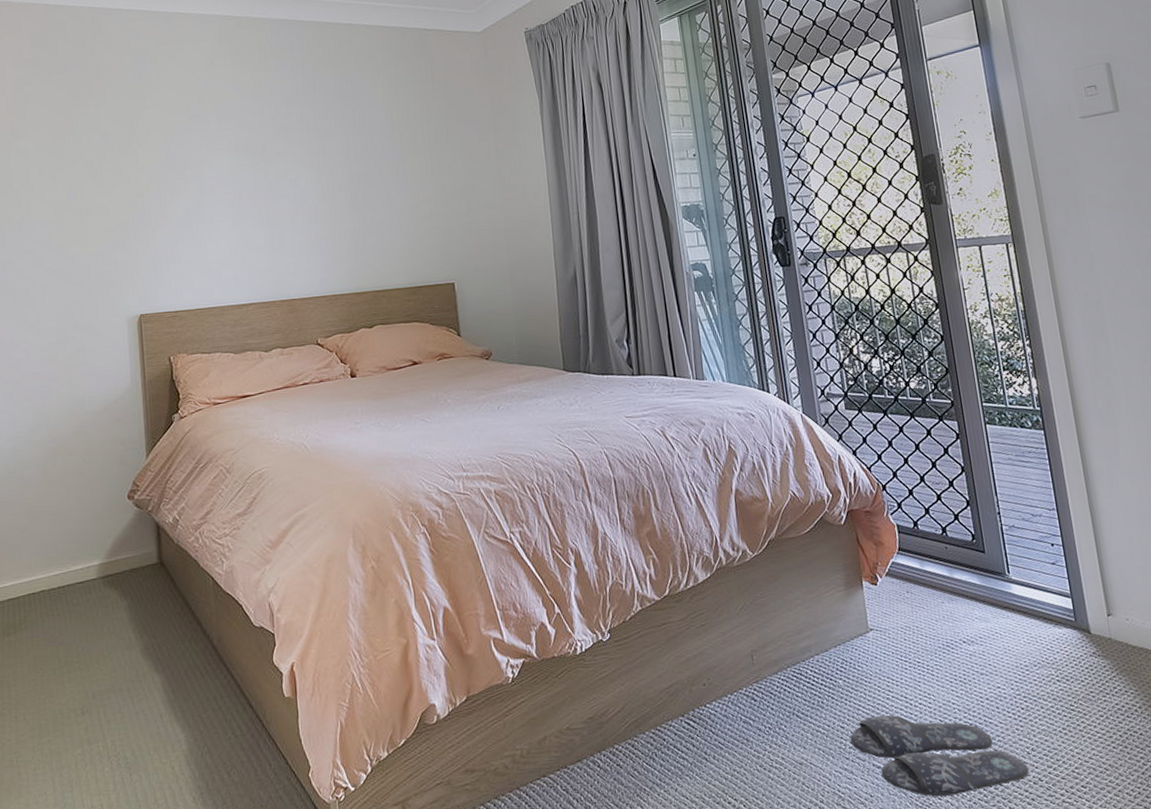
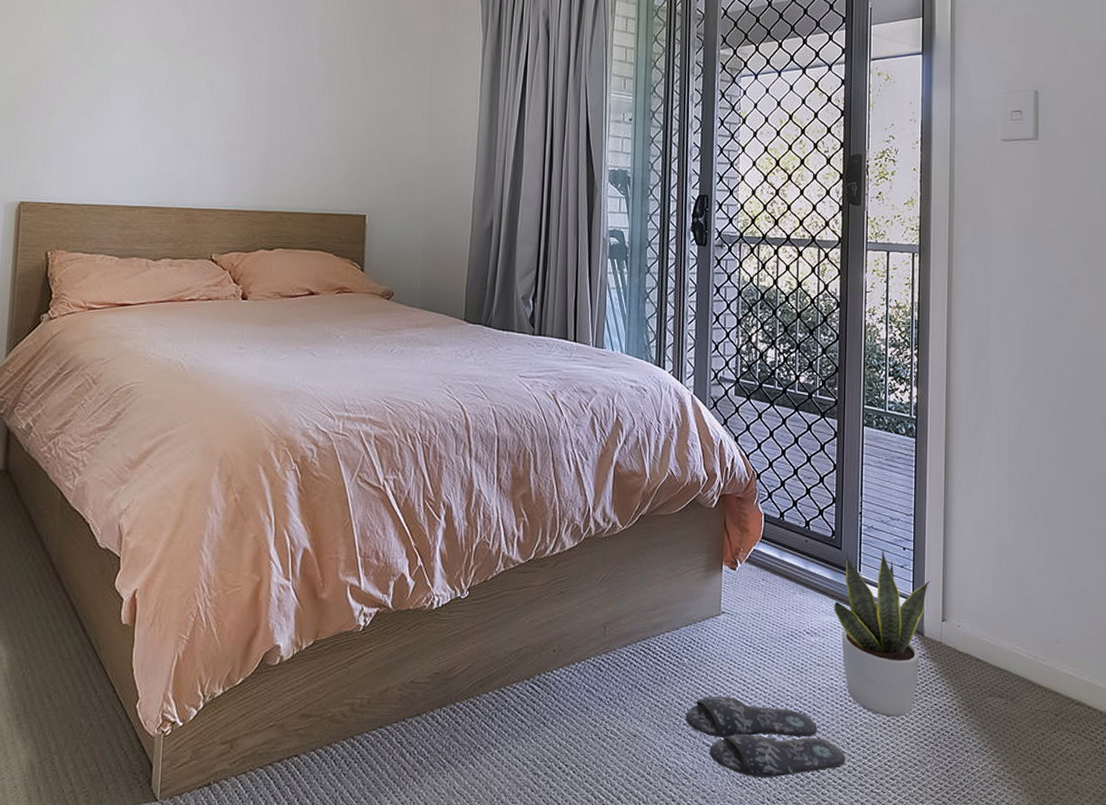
potted plant: none [987,547,1093,722] -> present [834,548,931,717]

